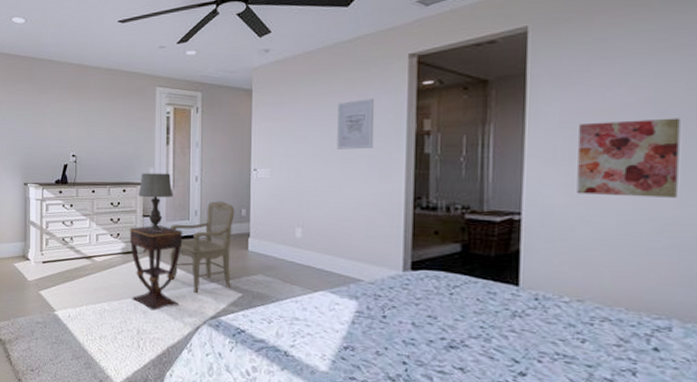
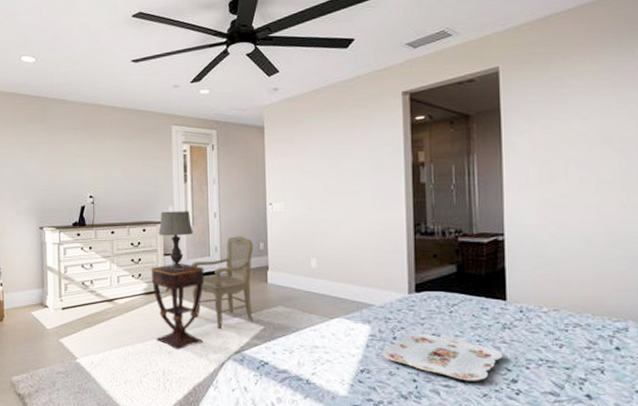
wall art: present [337,98,375,149] -> none [343,132,377,182]
serving tray: none [369,312,511,370] -> present [382,333,503,381]
wall art: present [577,118,681,198] -> none [545,145,624,215]

